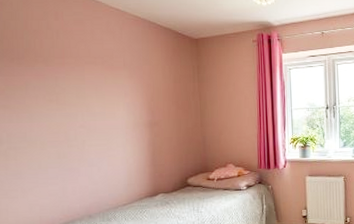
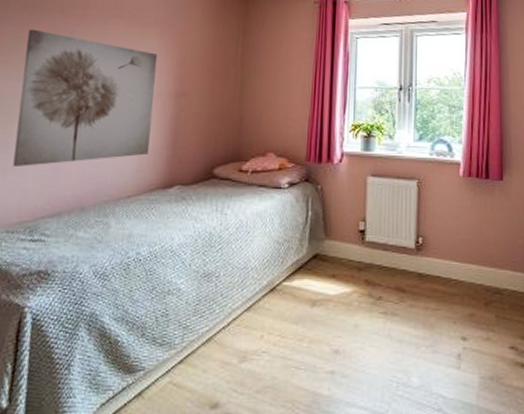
wall art: none [19,78,135,188] -> present [12,29,158,166]

